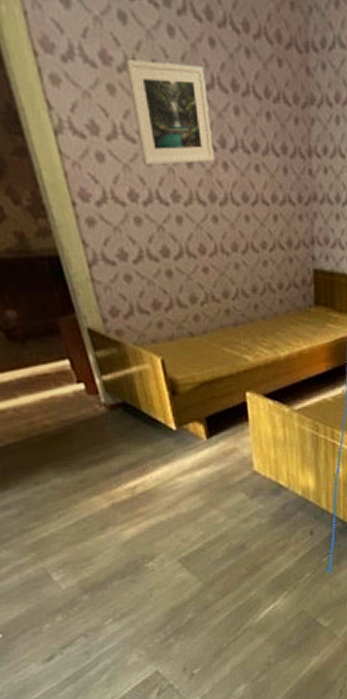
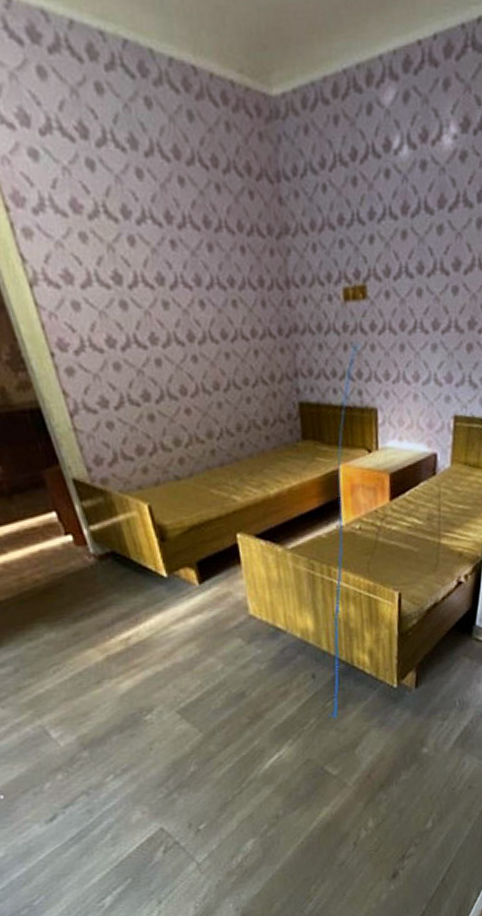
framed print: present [125,60,214,165] -> none [95,205,191,310]

